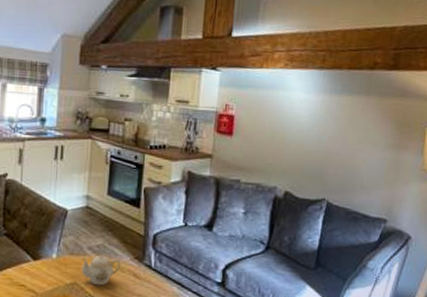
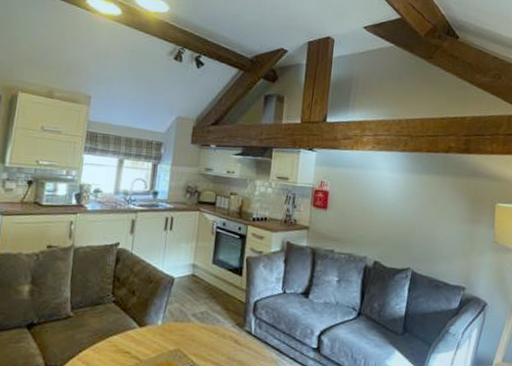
teapot: present [81,255,122,286] -> none [184,322,224,353]

